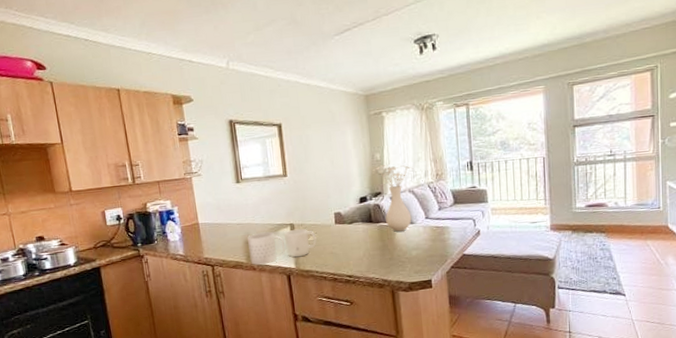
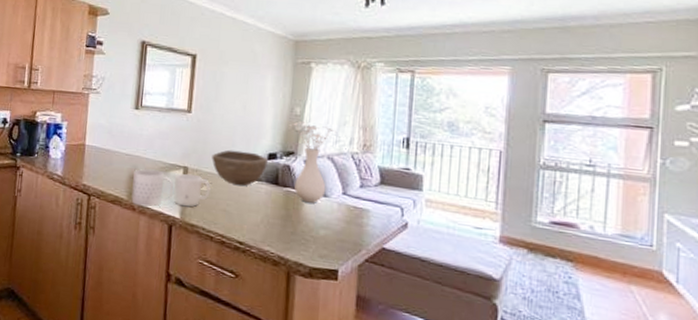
bowl: none [312,199,360,231] -> present [212,149,268,186]

